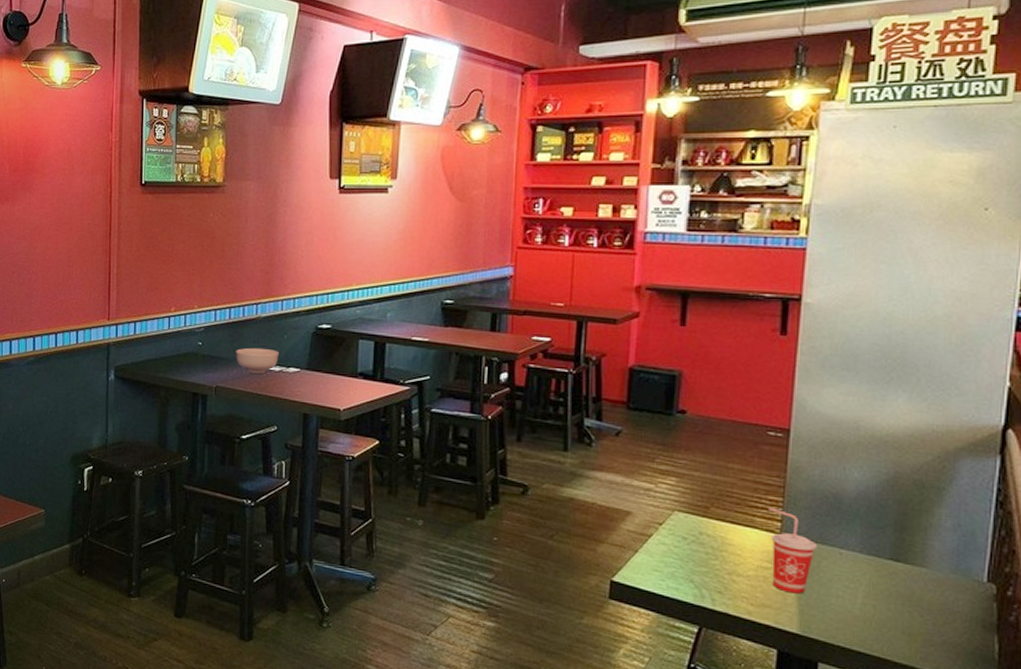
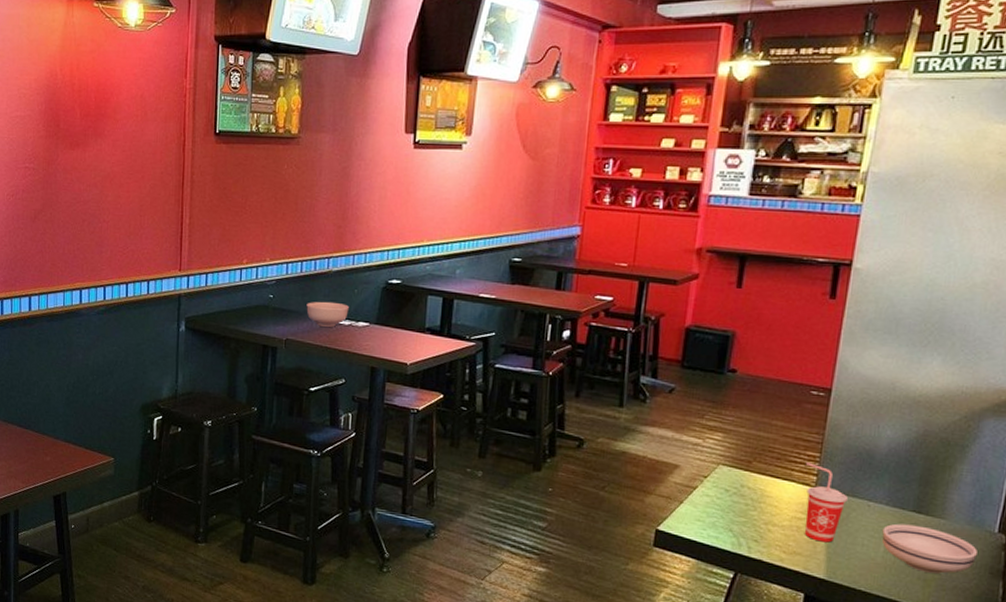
bowl: none [858,573,966,627] -> present [881,523,977,574]

